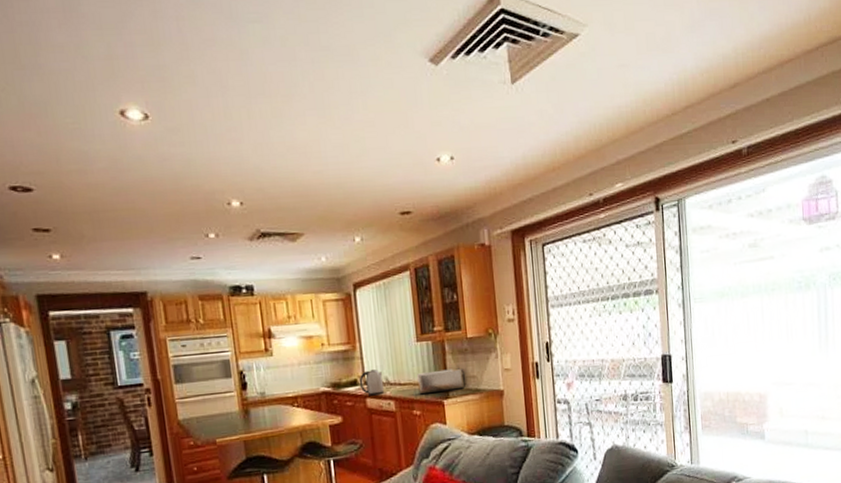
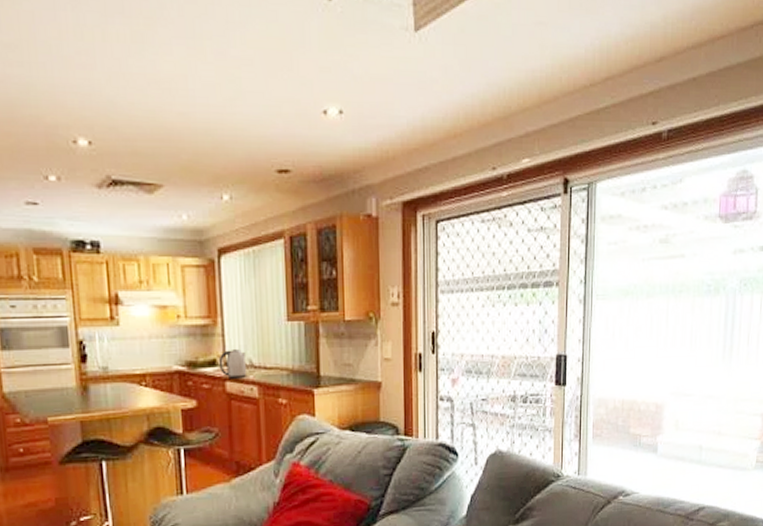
toaster: present [417,368,465,395] -> none [286,354,339,381]

